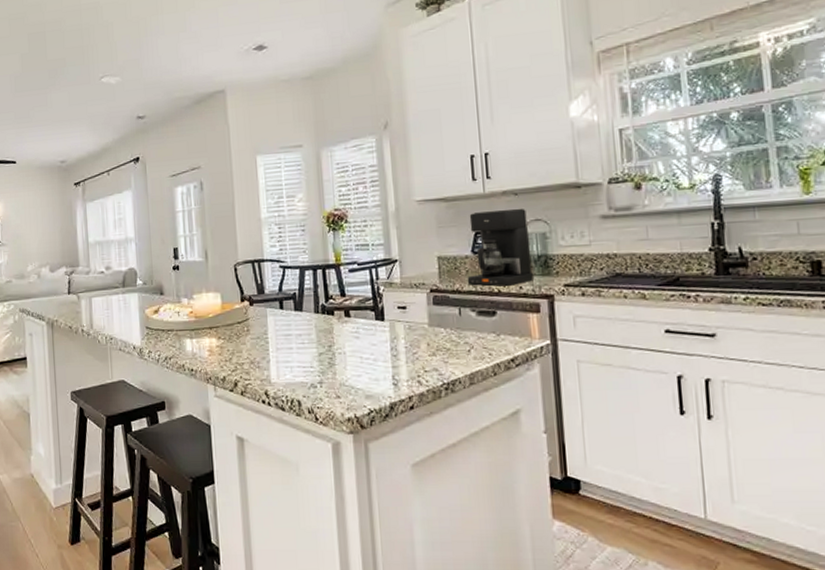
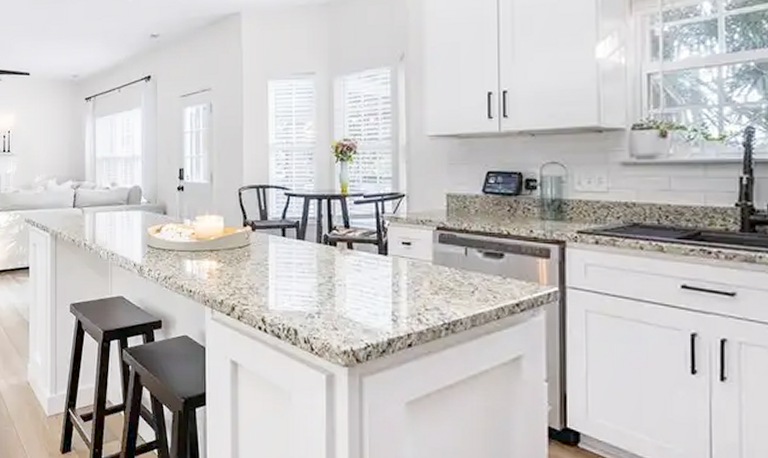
coffee maker: present [467,208,533,287] -> none [476,149,545,229]

